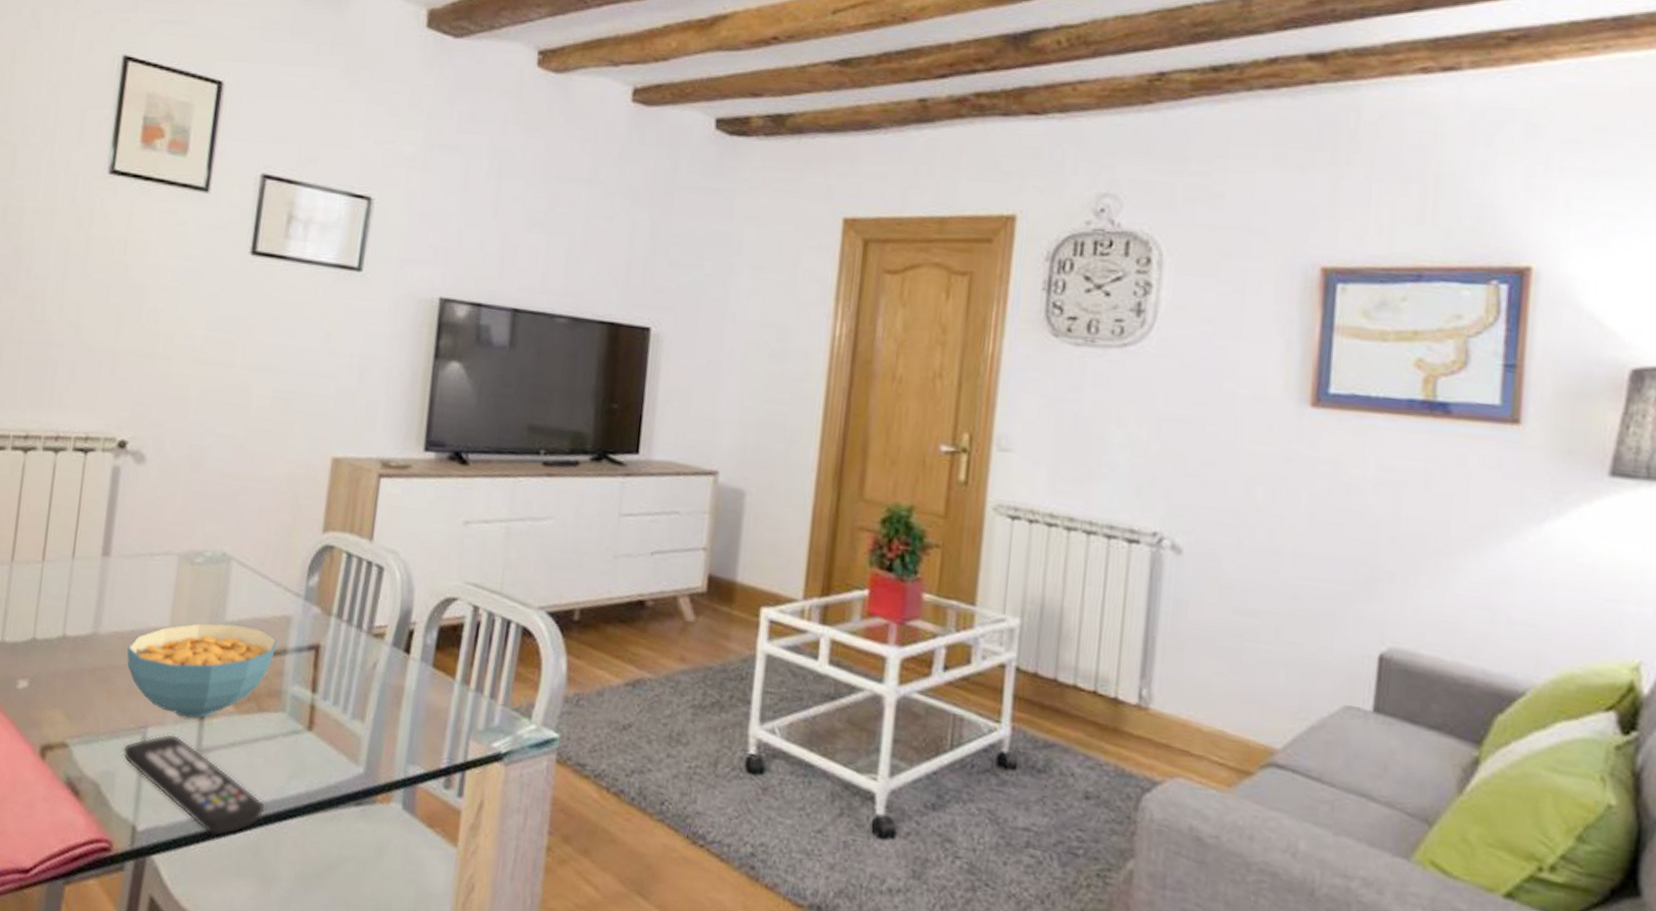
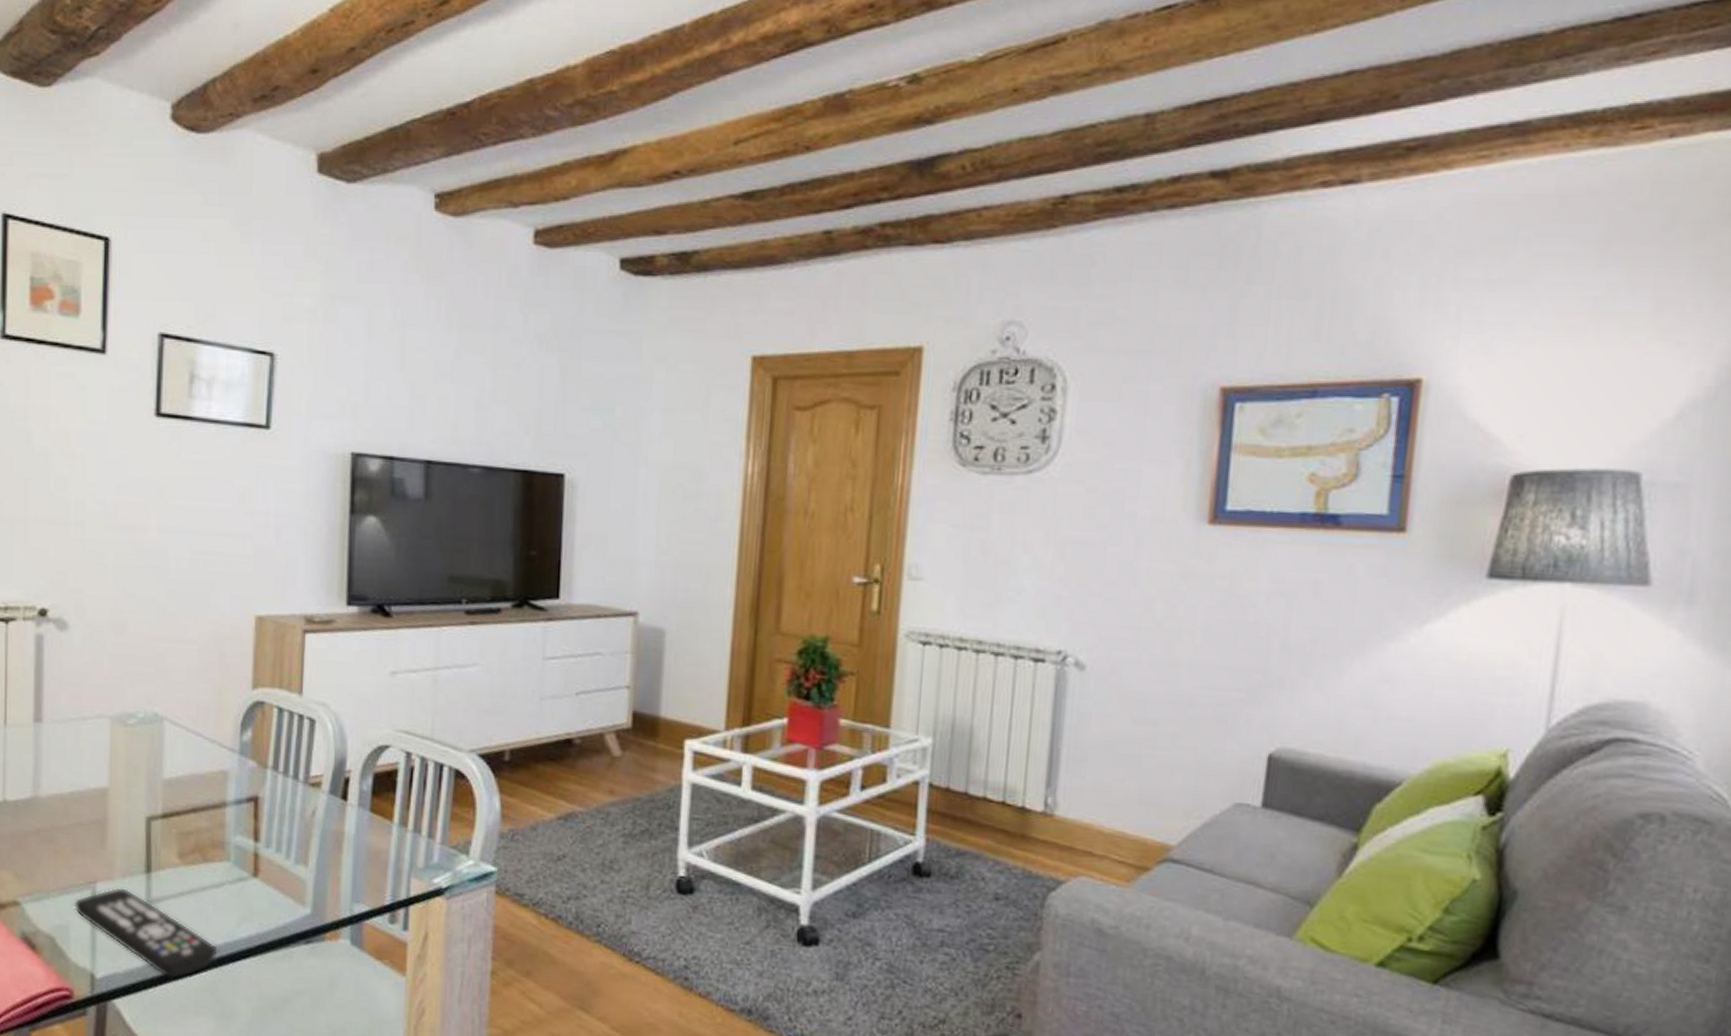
cereal bowl: present [127,623,278,718] -> none [68,780,217,872]

